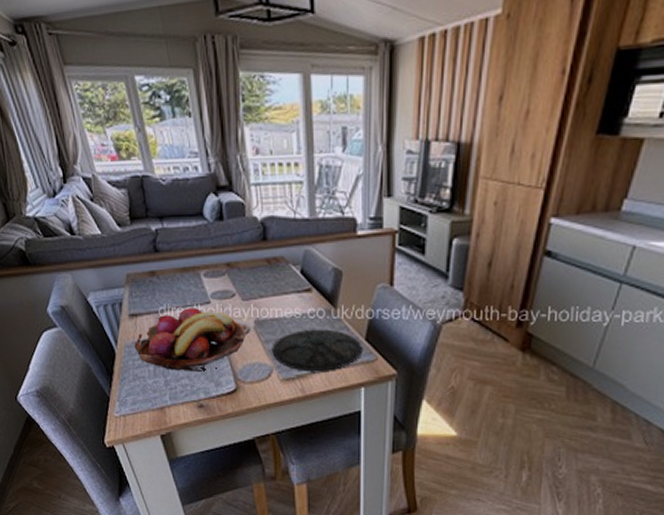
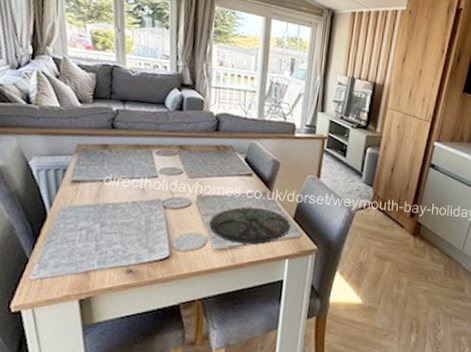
fruit basket: present [134,308,248,373] -> none [70,180,190,239]

